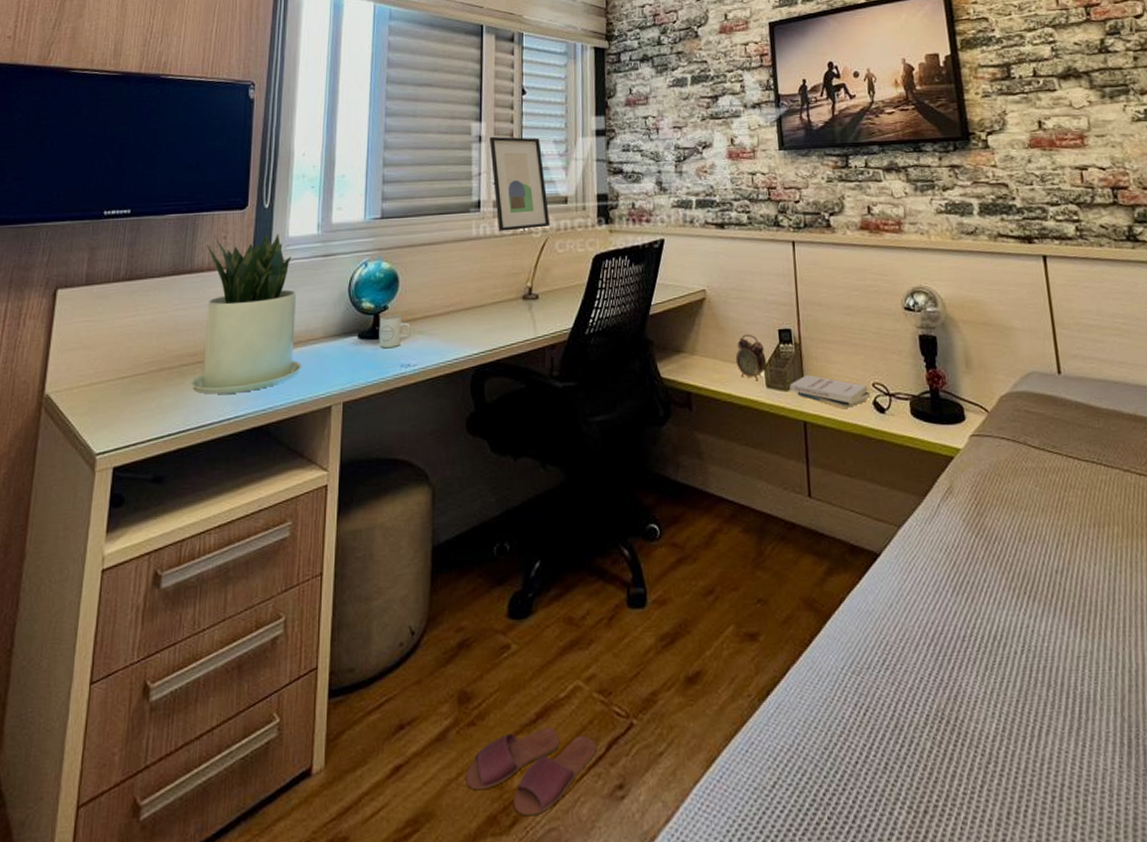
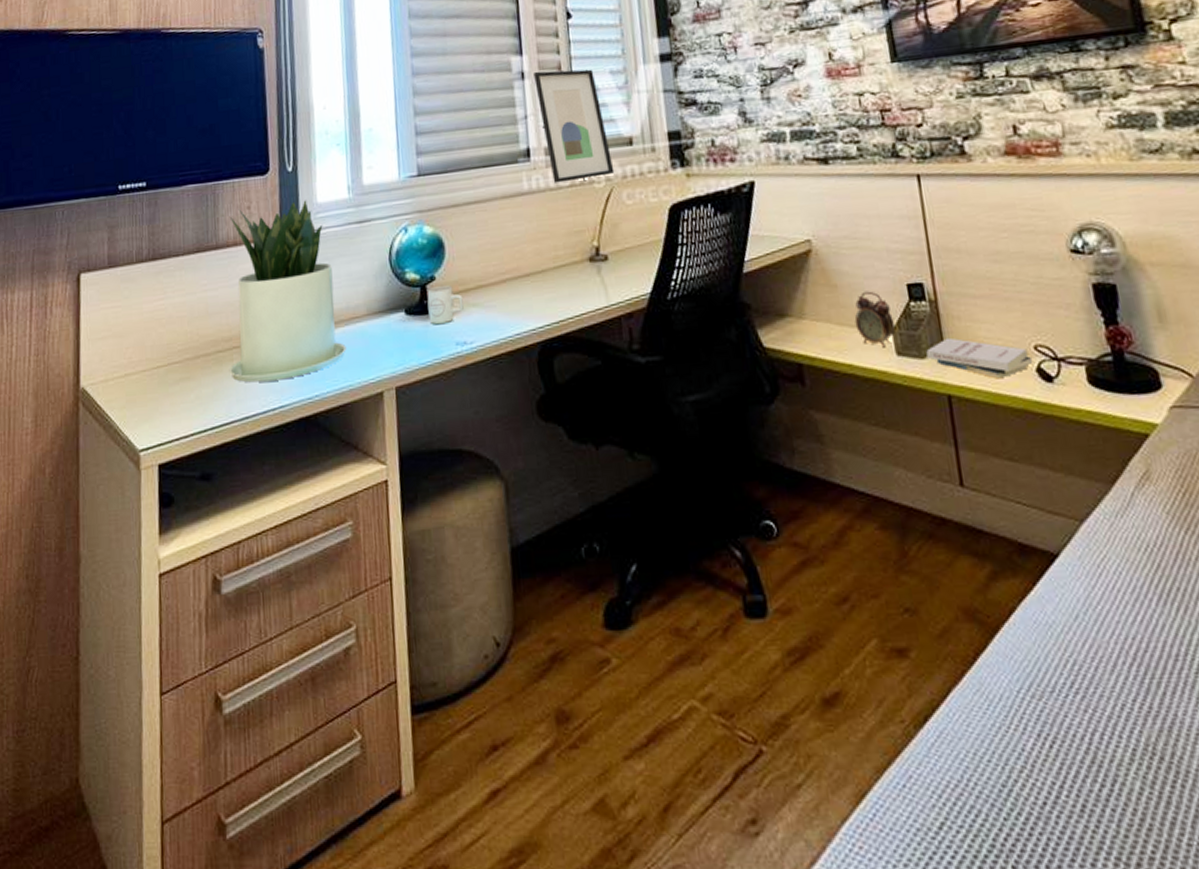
slippers: present [466,727,598,817] -> none [572,752,723,851]

